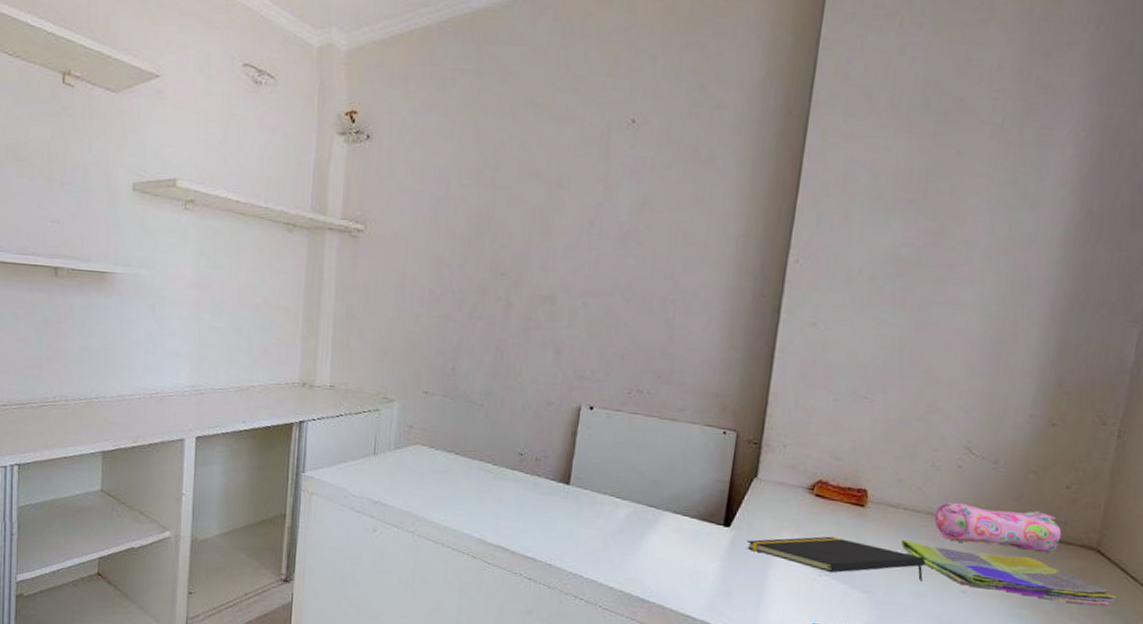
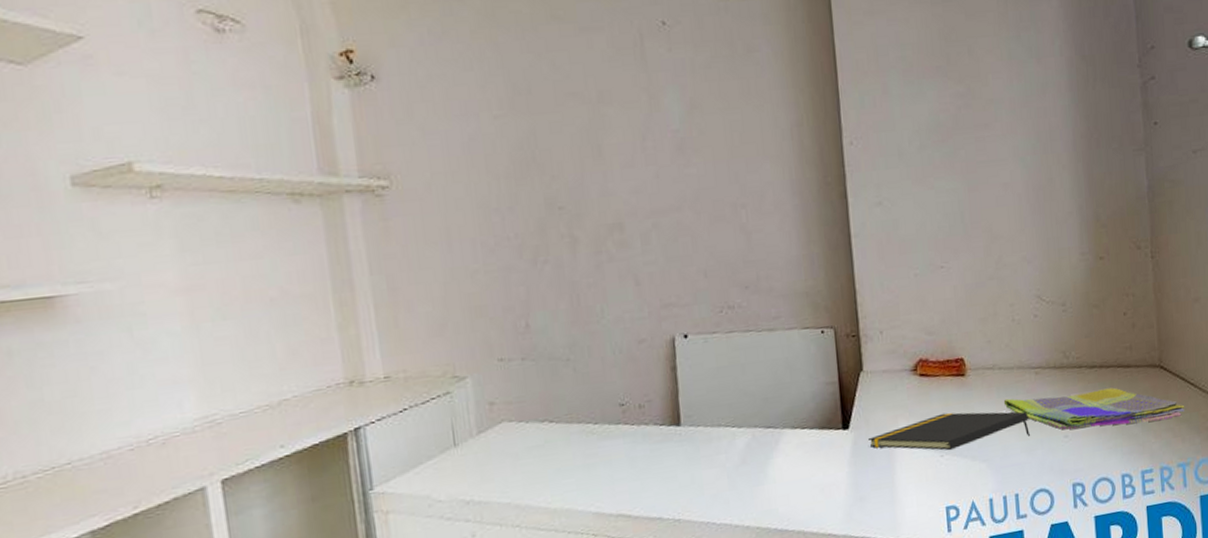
pencil case: present [934,502,1062,554] -> none [1025,342,1131,389]

